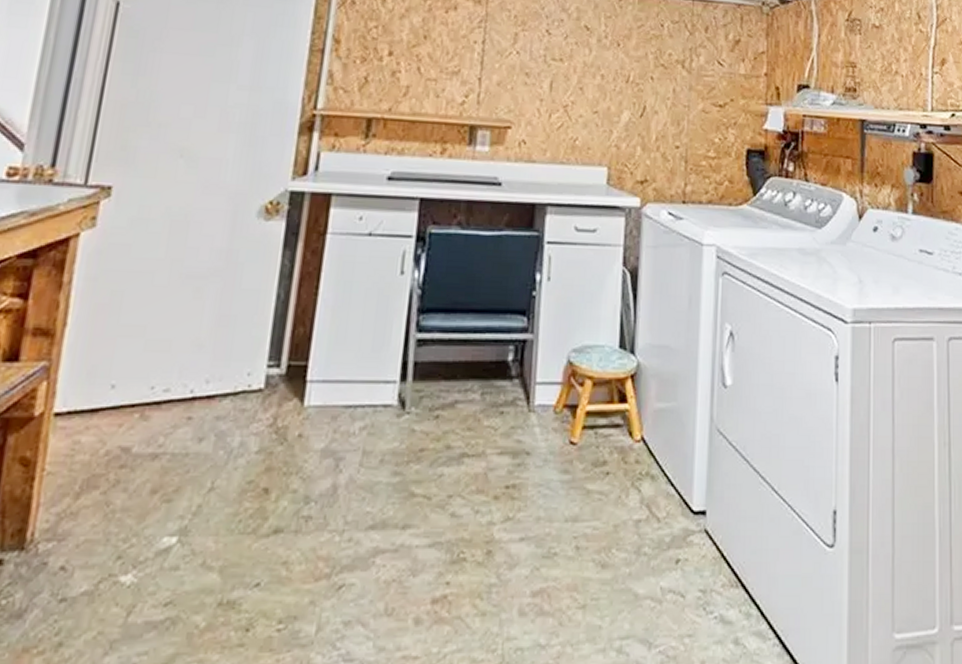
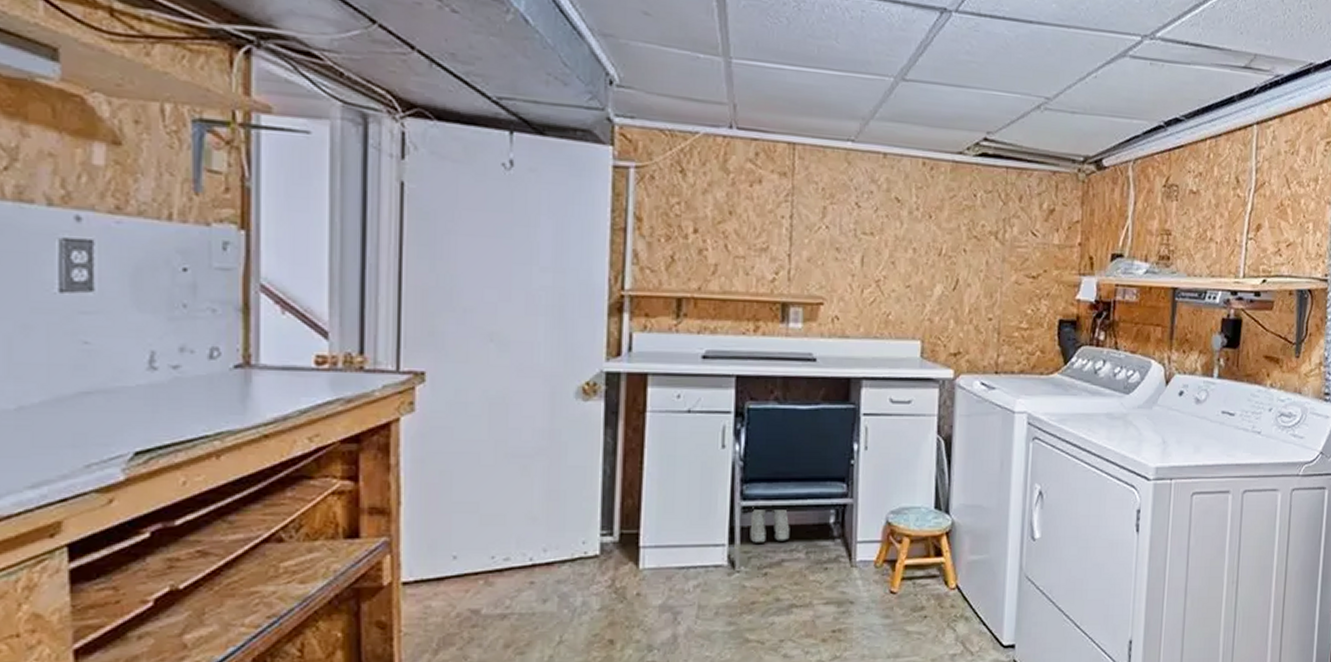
boots: none [423,340,466,381] -> present [750,507,790,543]

